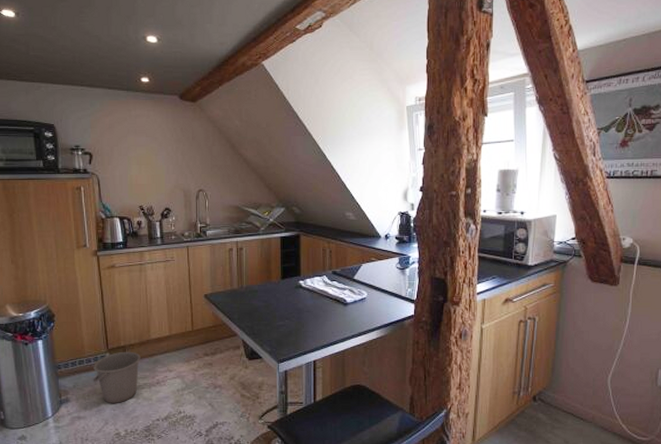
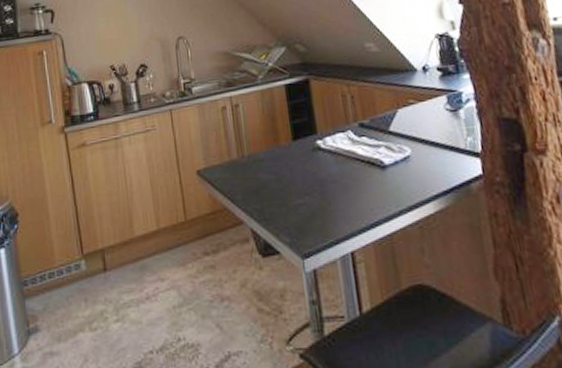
bucket: present [93,351,141,403] -> none [66,255,124,331]

